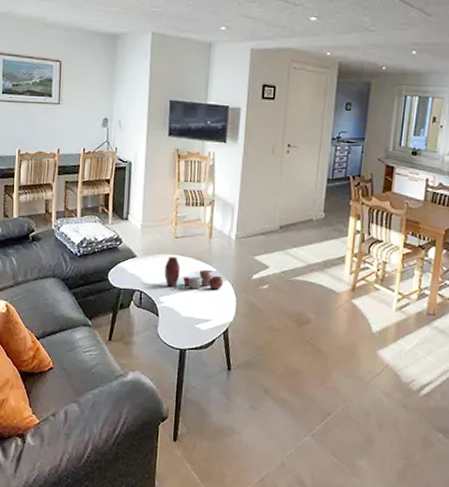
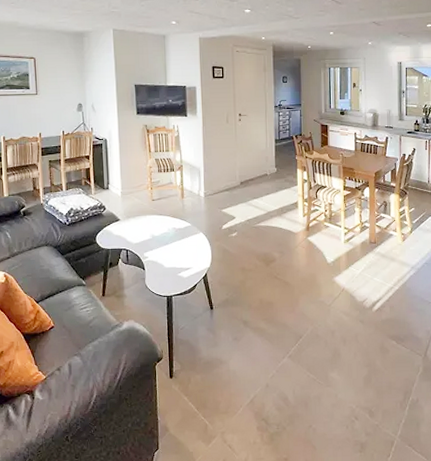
pottery set: present [164,256,223,290] -> none [146,217,198,245]

